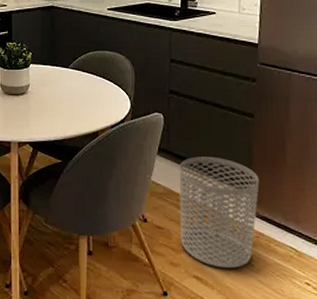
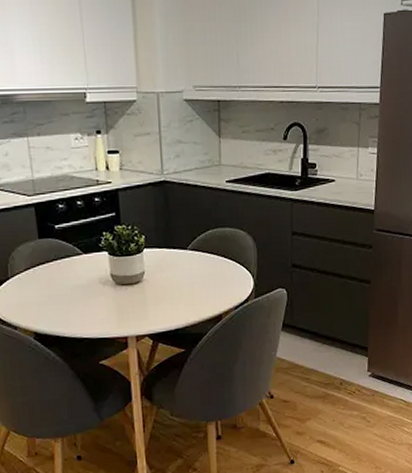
waste bin: present [179,156,260,269] -> none [302,326,375,429]

